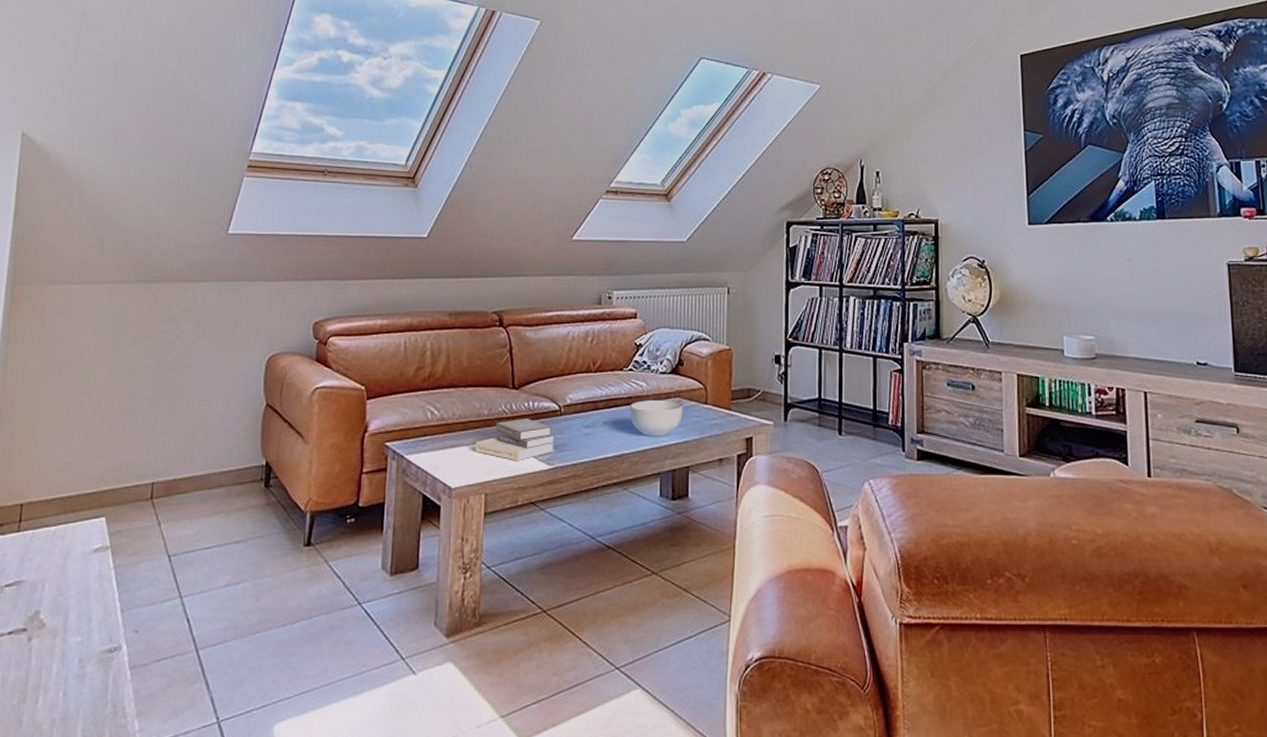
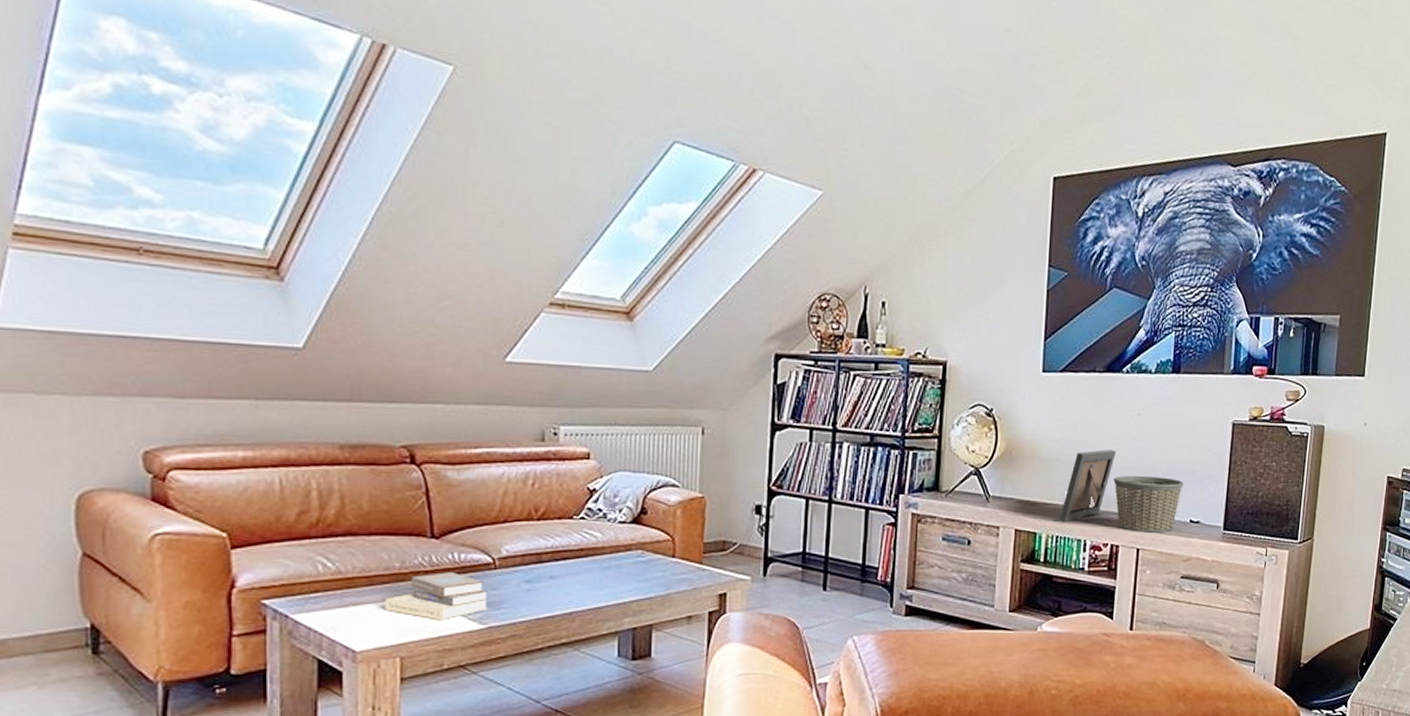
bowl: present [630,399,684,437] -> none [582,551,648,593]
picture frame: none [1060,295,1110,366] -> present [1059,450,1116,522]
basket: none [1111,318,1185,376] -> present [1114,475,1184,533]

